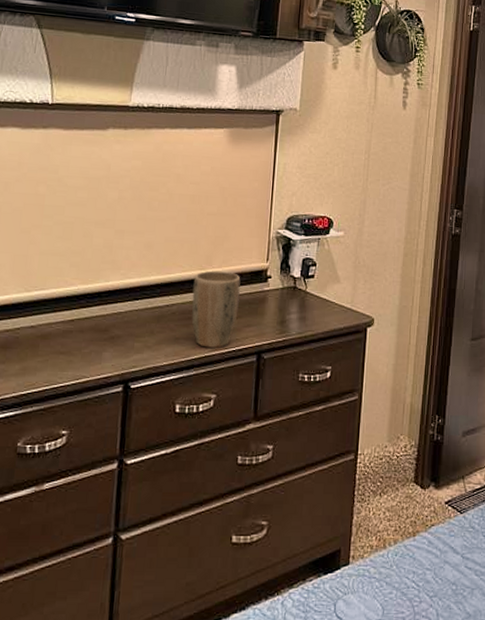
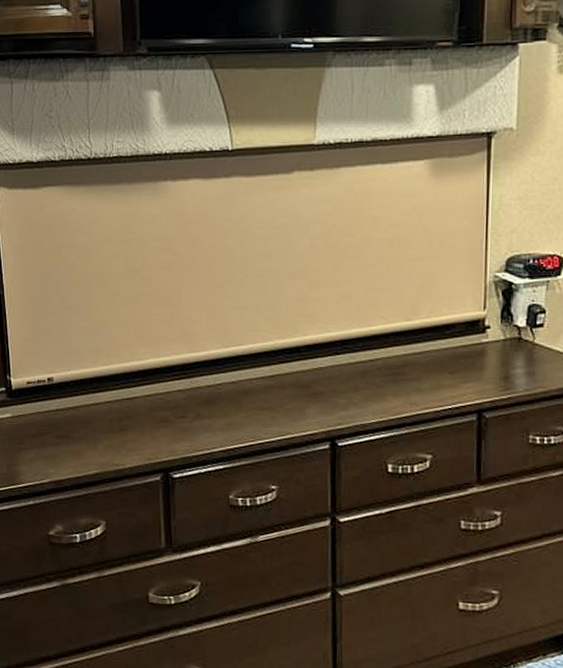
plant pot: present [191,270,241,348] -> none [398,321,454,406]

